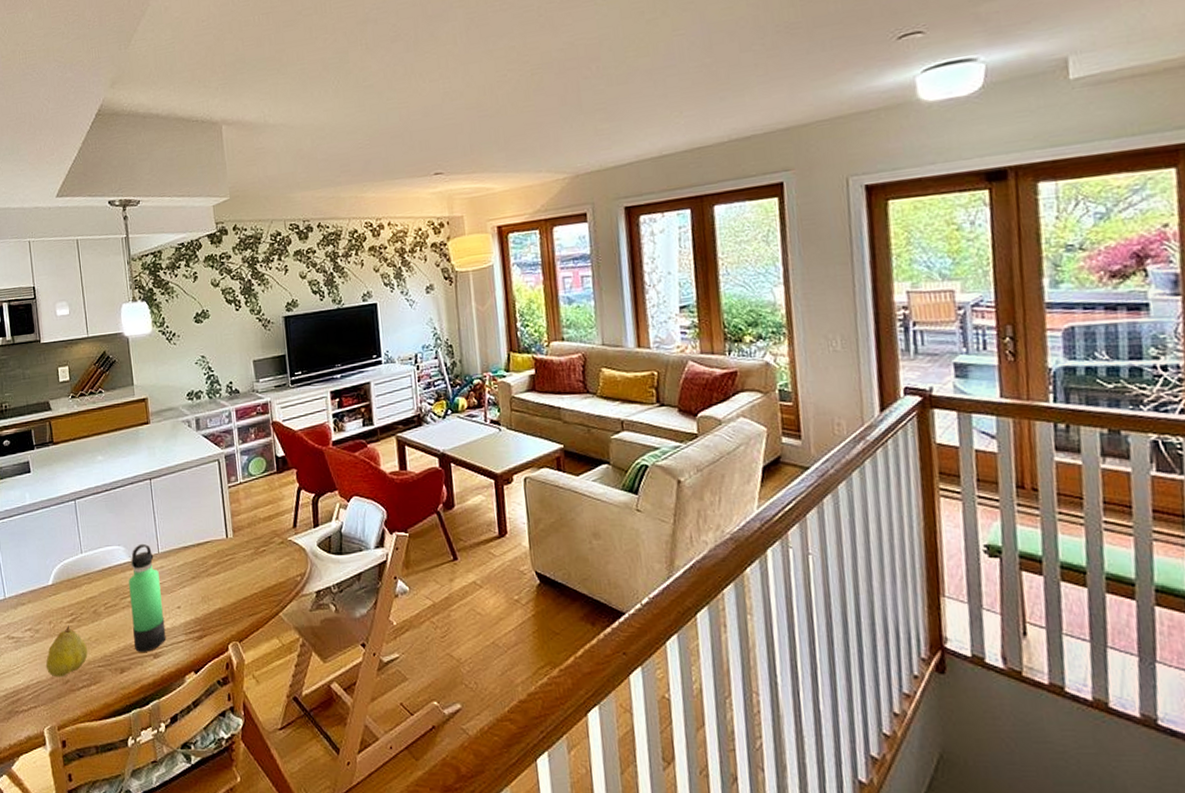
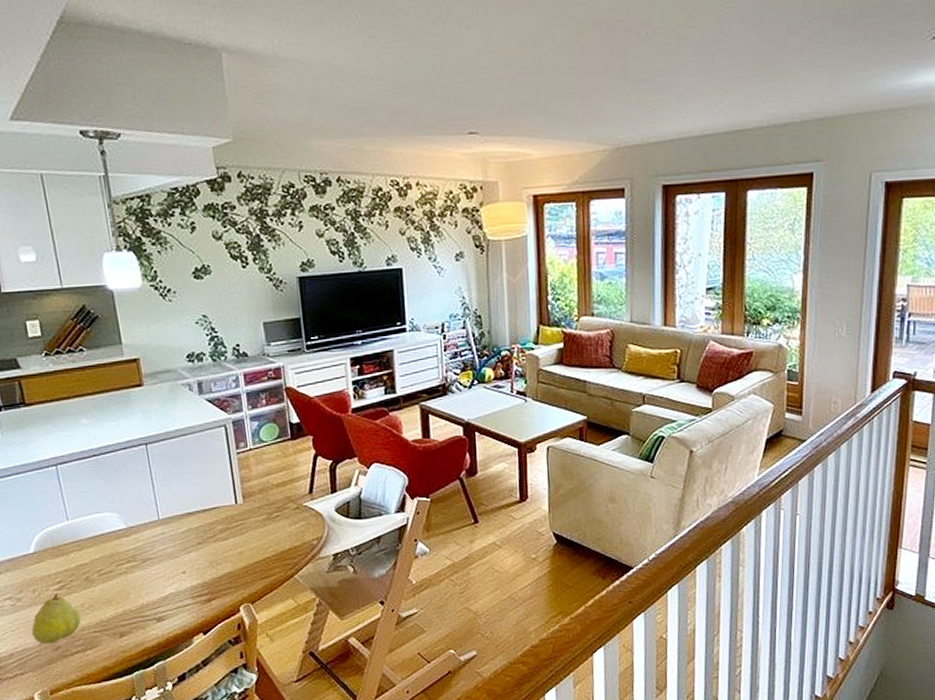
thermos bottle: present [128,543,166,652] -> none [125,510,171,617]

